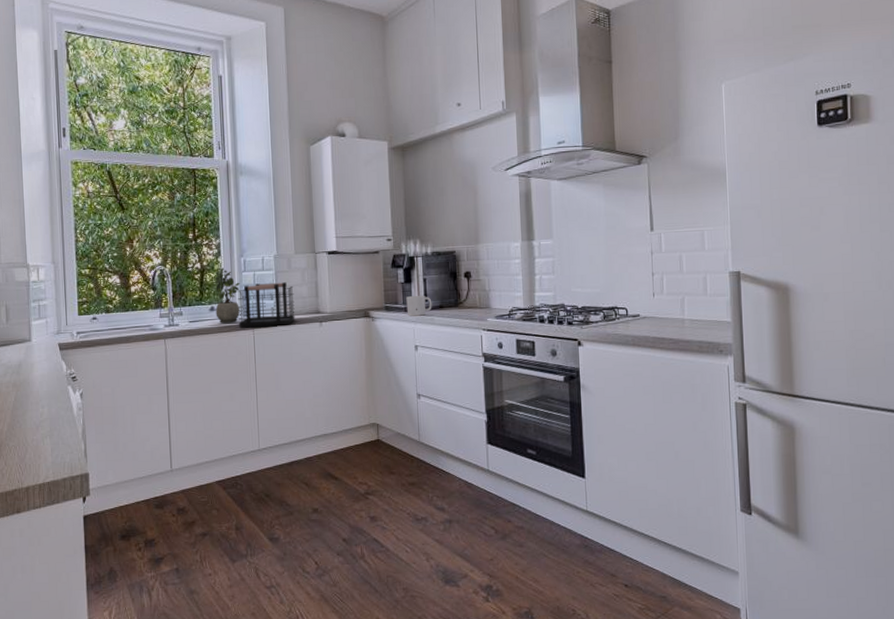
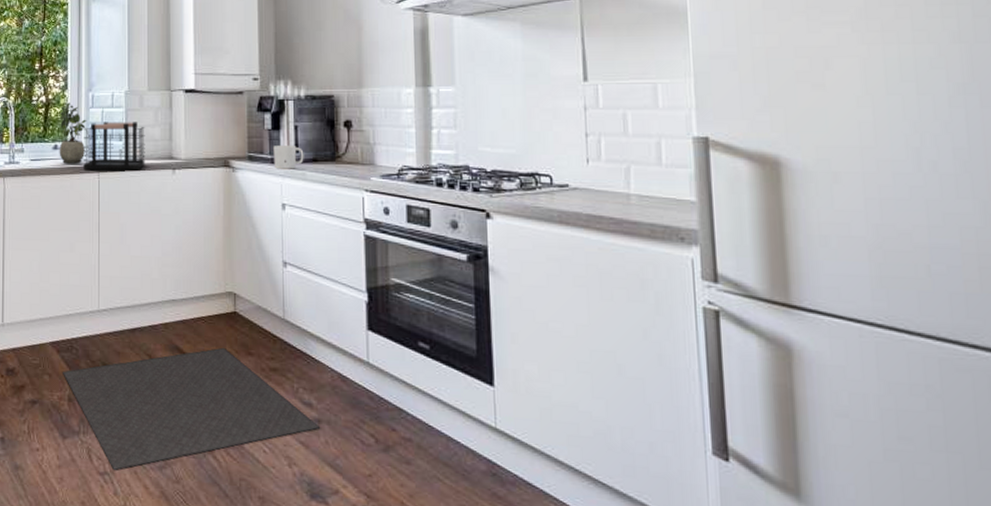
floor mat: none [229,471,451,583] -> present [63,348,320,470]

